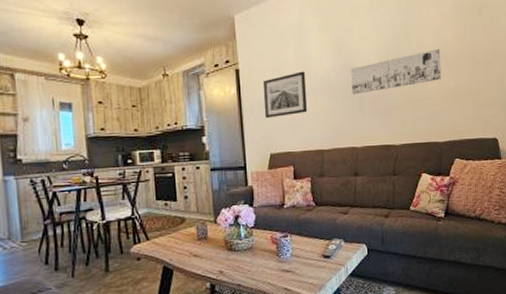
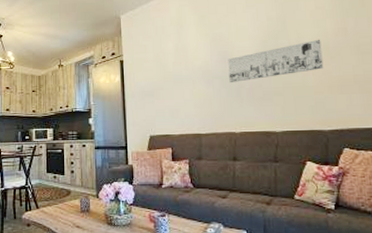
wall art: present [262,71,308,119] -> none [144,62,186,104]

